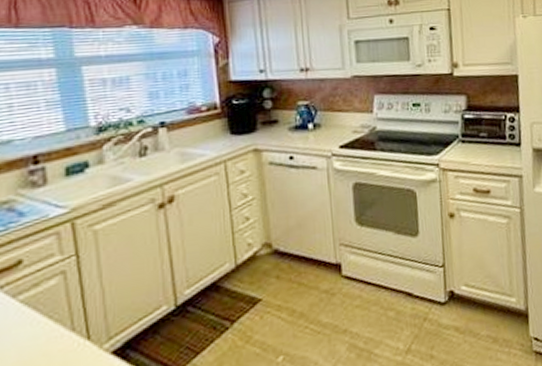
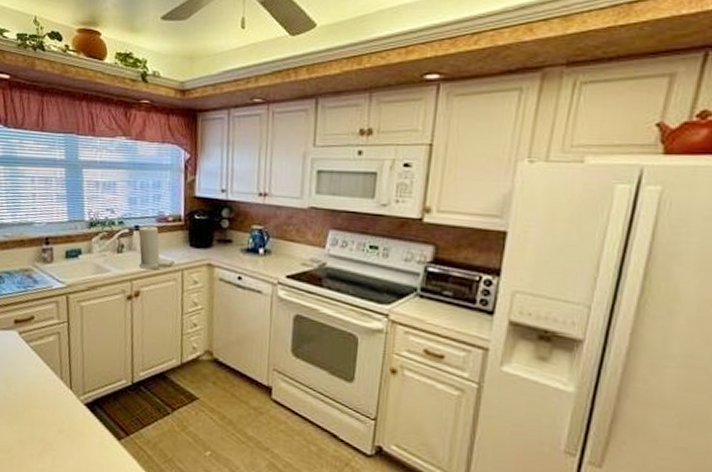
paper towel: none [165,119,215,170] -> present [138,226,175,270]

